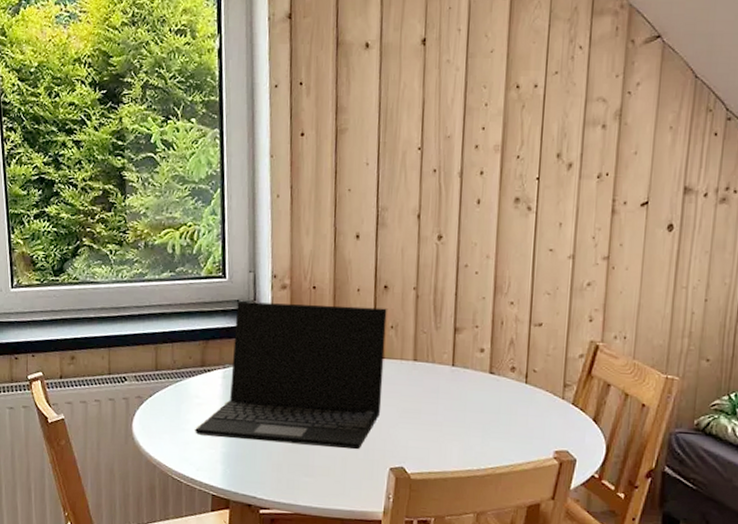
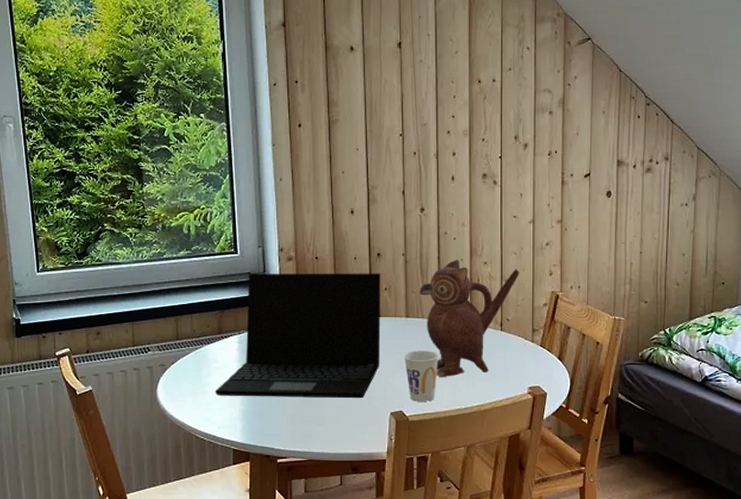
cup: none [408,399,450,459] -> present [403,350,439,402]
teapot: none [430,297,553,433] -> present [419,259,520,378]

